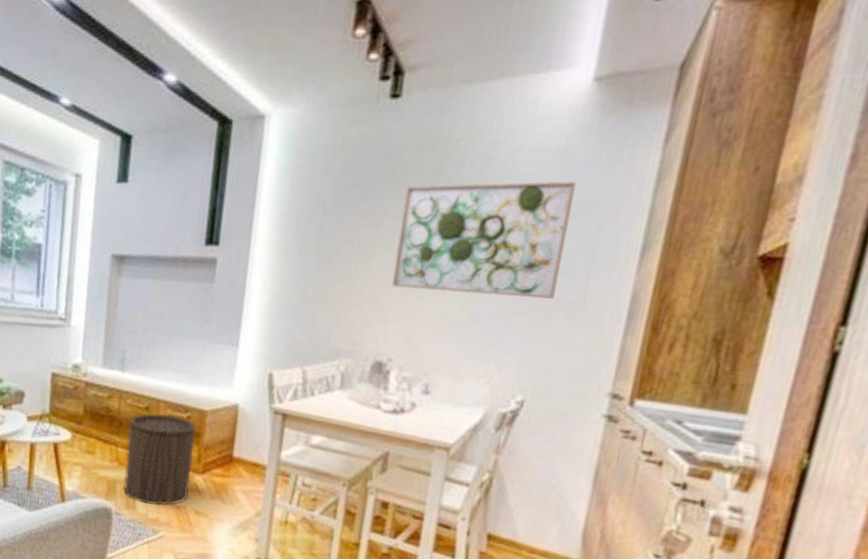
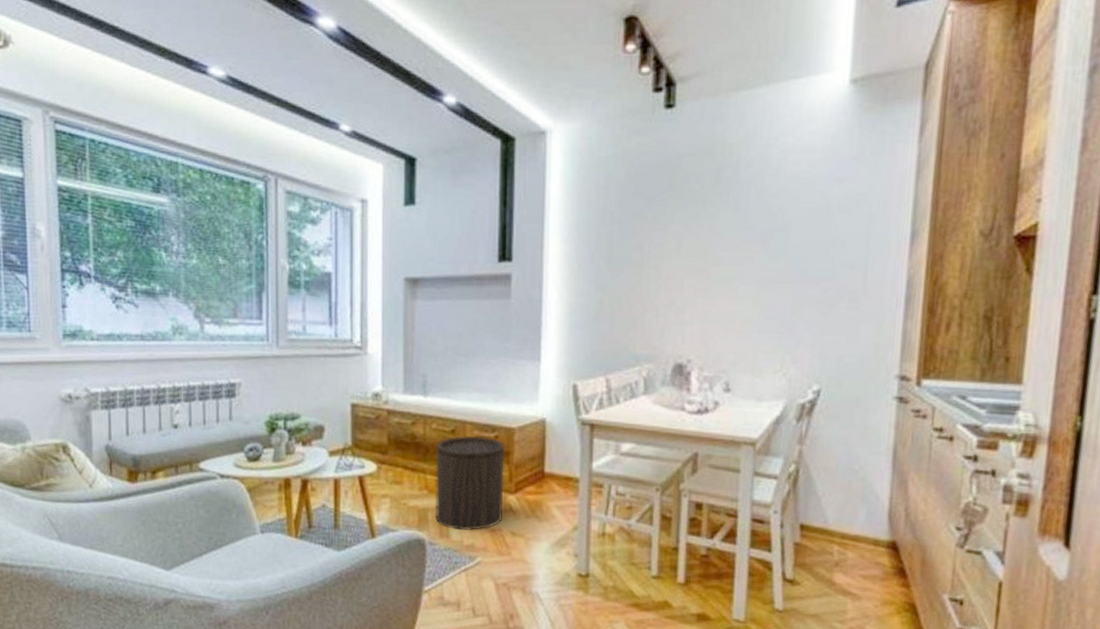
wall art: present [391,181,577,299] -> none [684,178,846,291]

